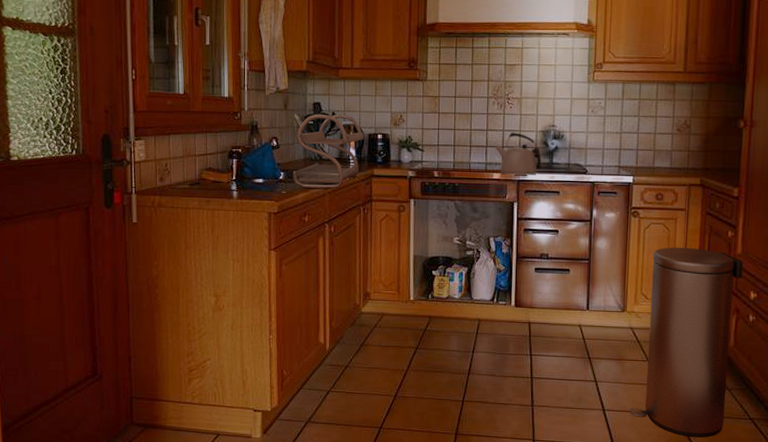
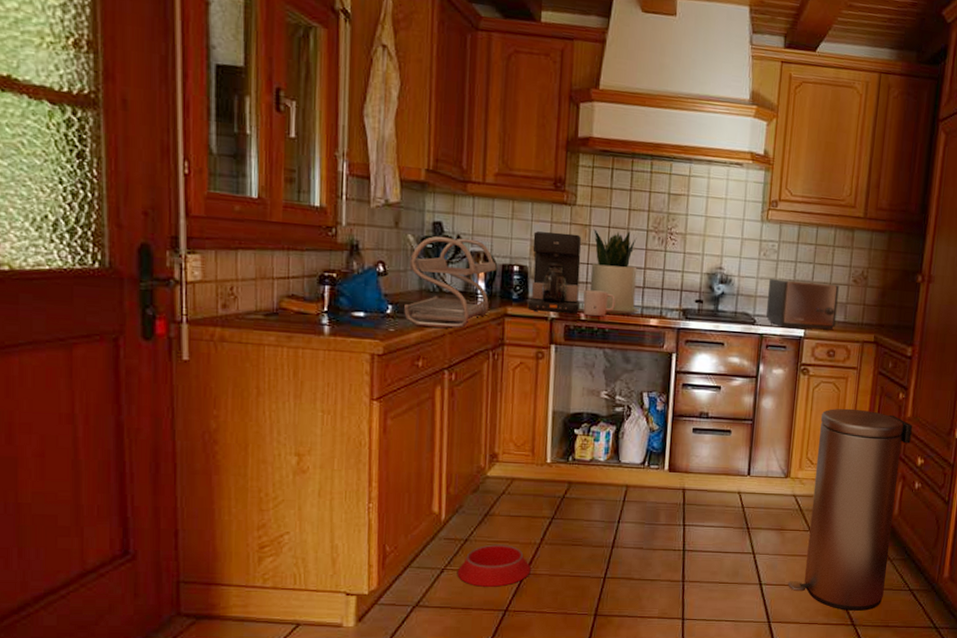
pet bowl: none [340,370,400,407] -> present [457,544,531,587]
coffee maker: none [390,104,434,172] -> present [527,231,582,314]
mug: none [435,151,463,174] -> present [583,289,616,317]
planter: none [441,99,484,171] -> present [589,229,640,315]
kettle: present [494,132,542,176] -> none [653,272,706,324]
toaster: none [596,132,664,176] -> present [765,279,839,330]

